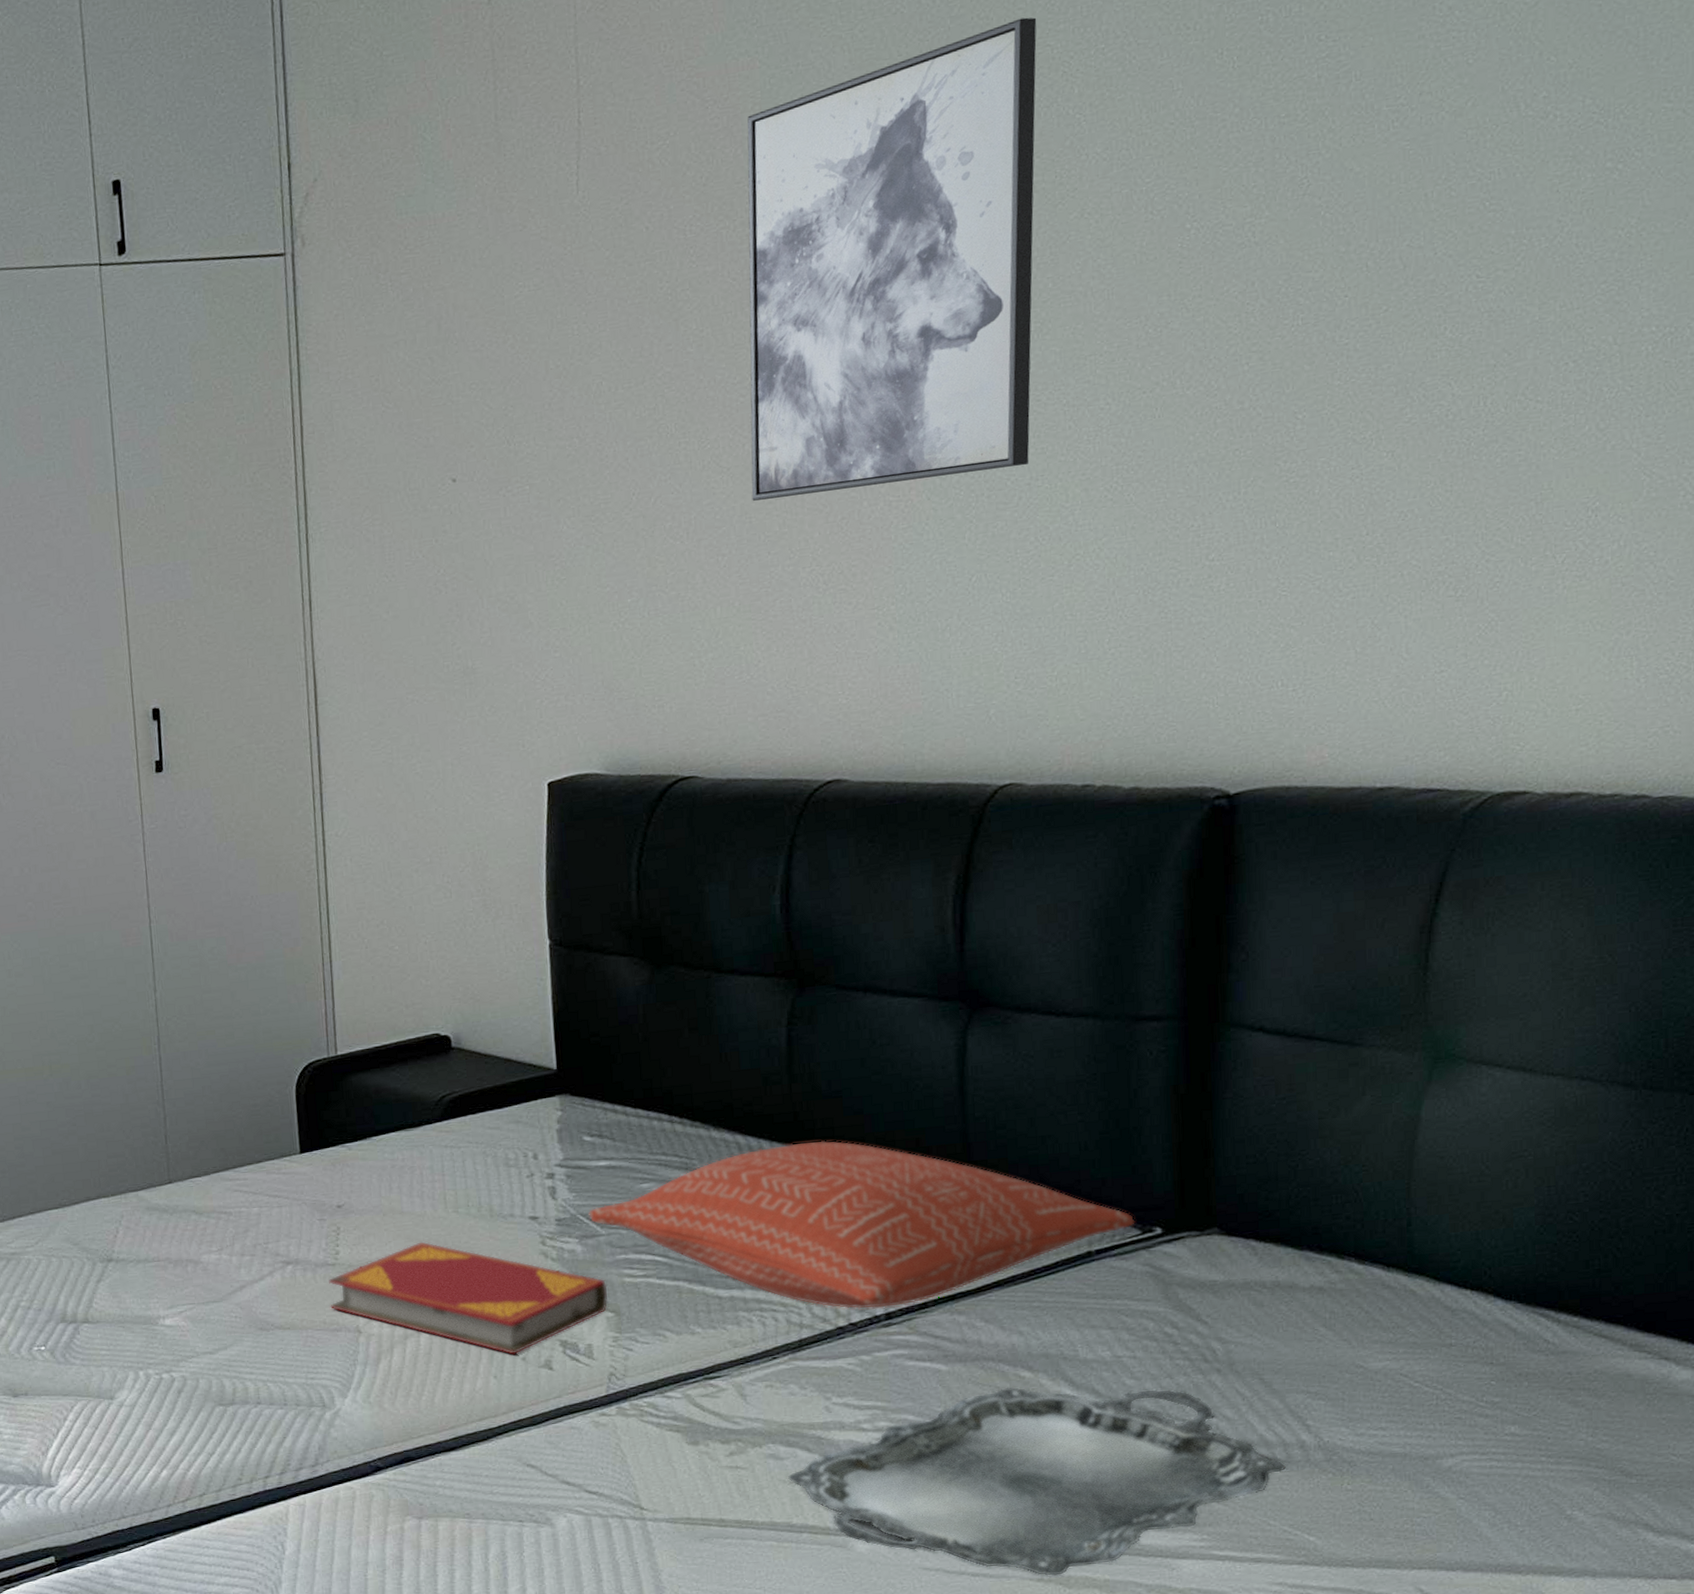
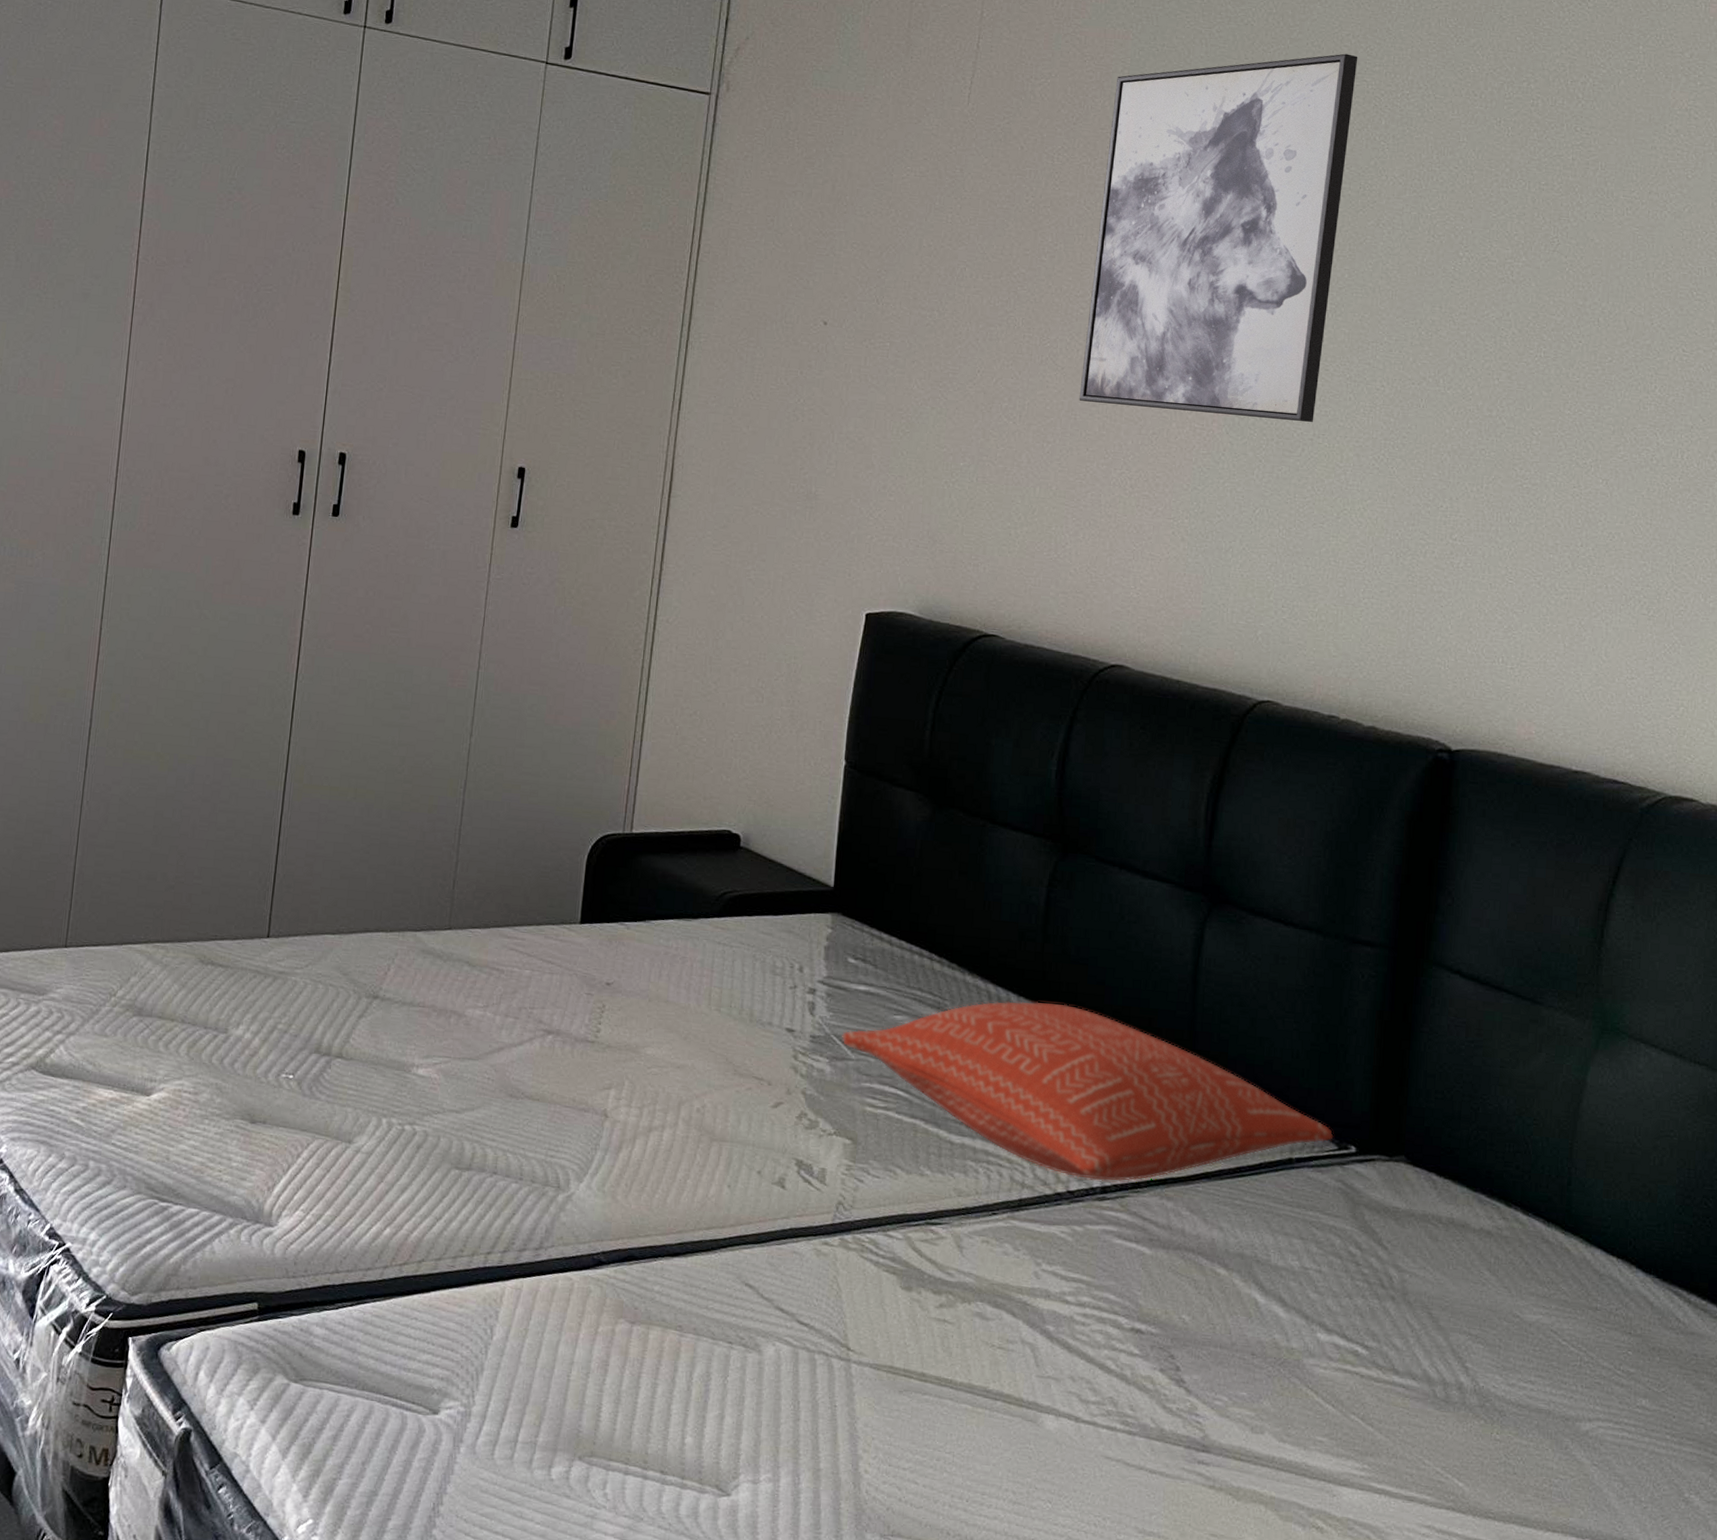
hardback book: present [329,1241,608,1355] -> none [582,1034,849,1166]
serving tray: present [788,1387,1286,1576] -> none [991,1281,1444,1485]

